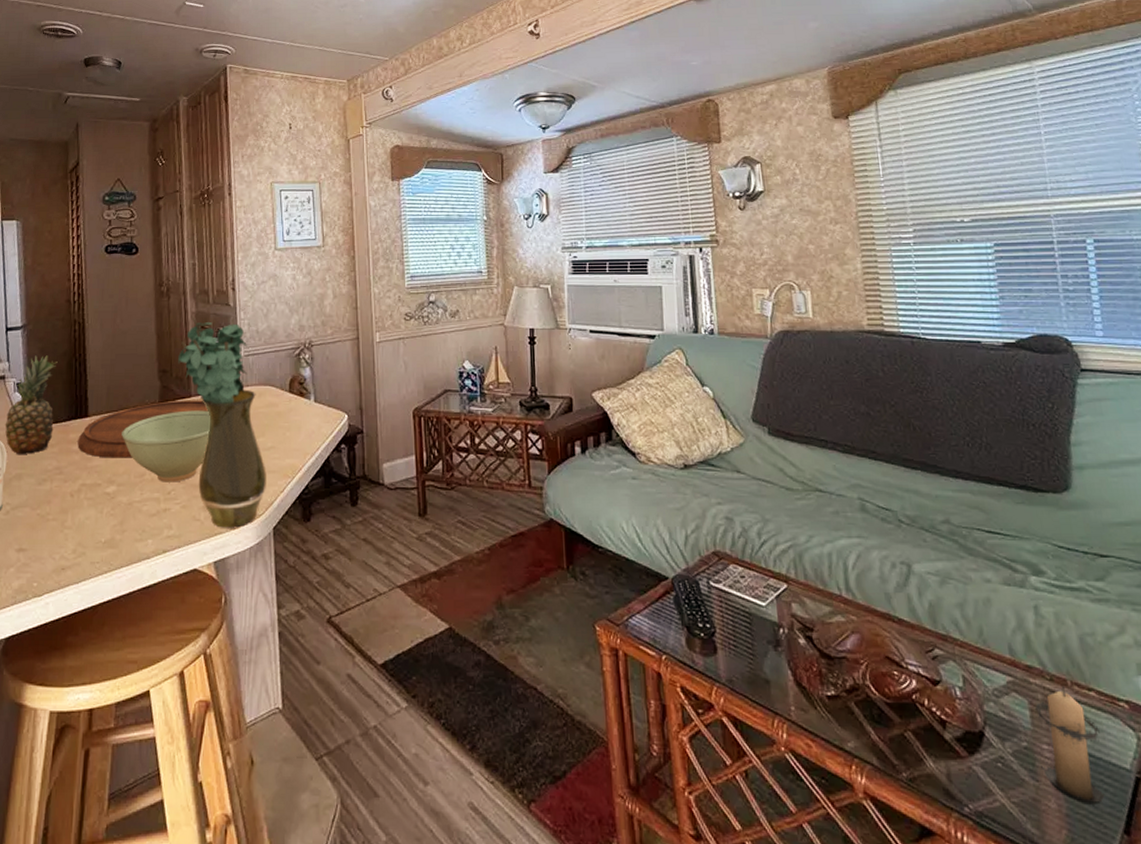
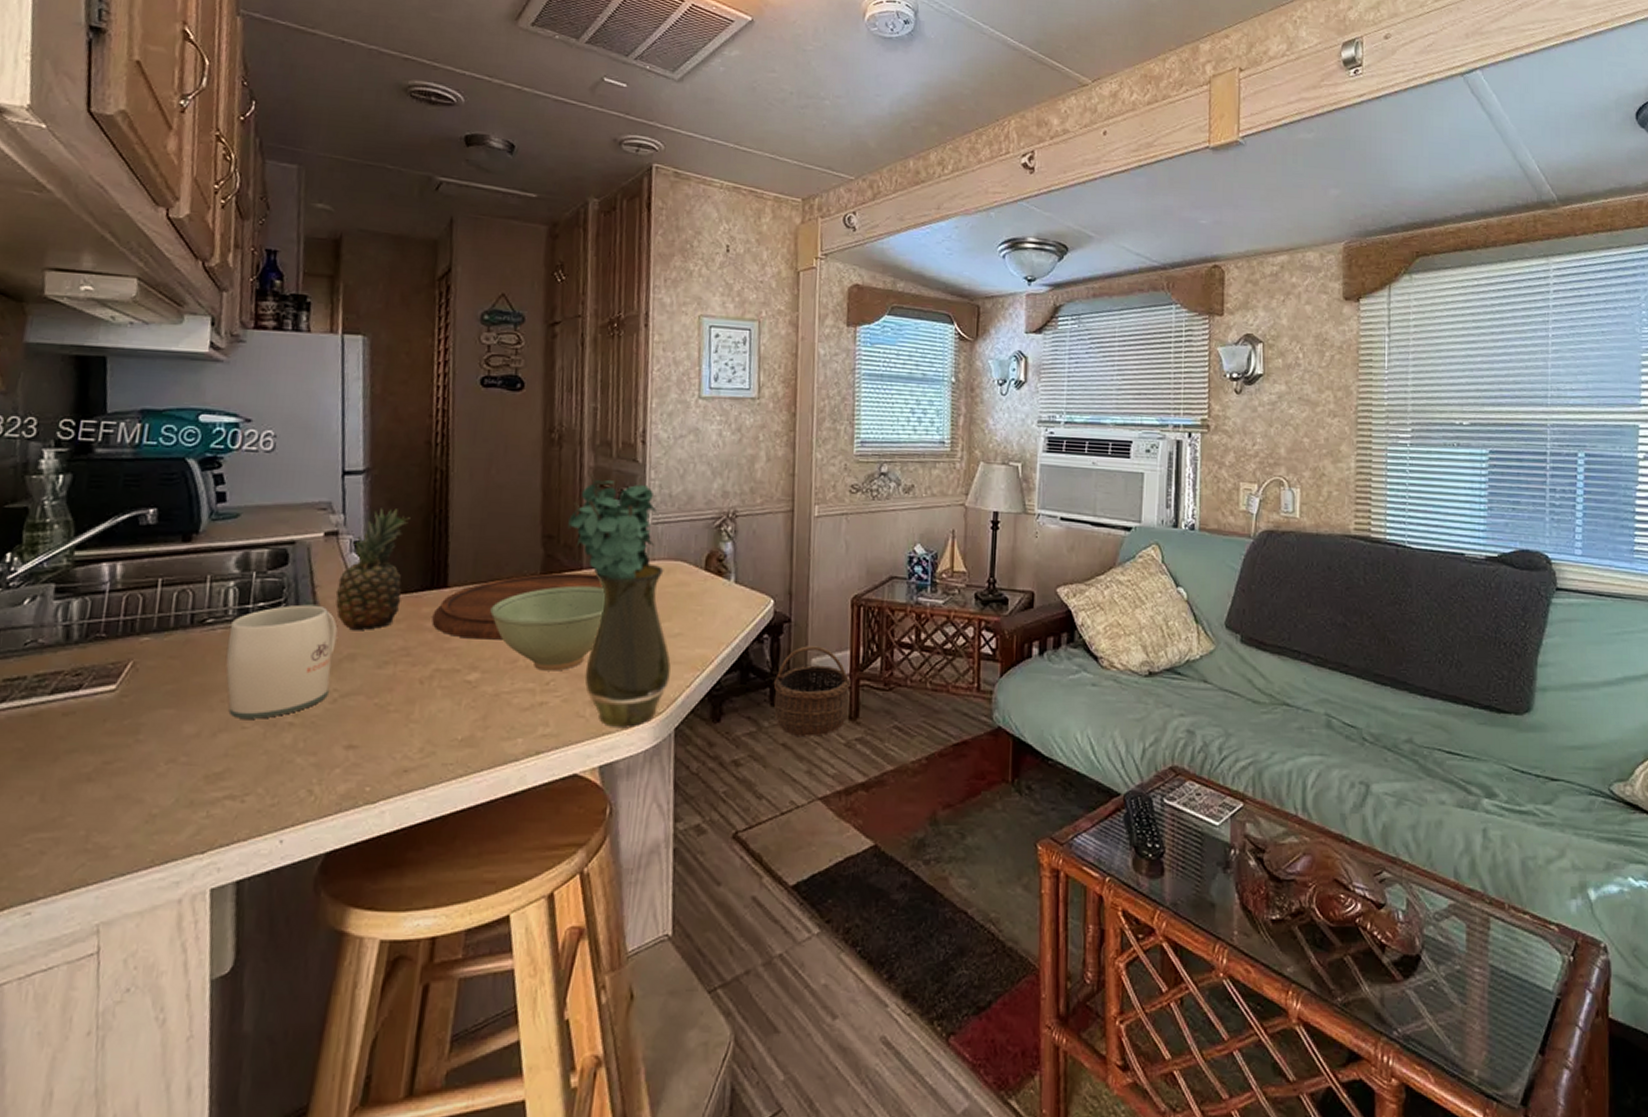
wicker basket: none [352,453,418,532] -> present [773,646,851,737]
candle: present [1035,685,1105,805] -> none [1470,909,1529,1026]

